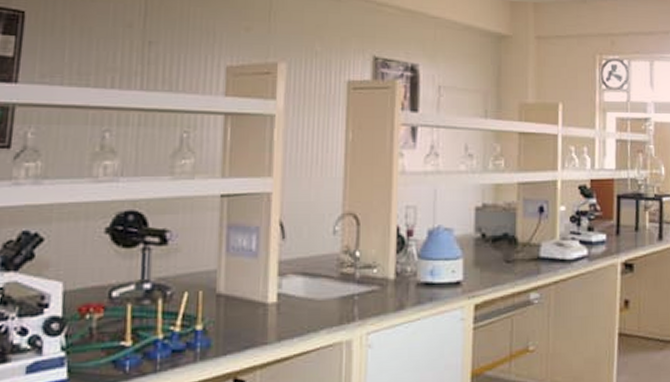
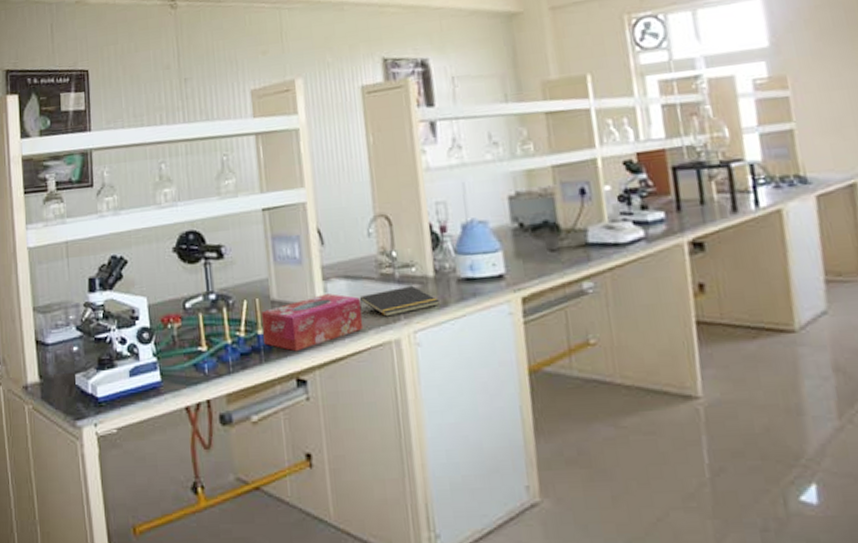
tissue box: none [202,290,316,350] -> present [261,293,364,352]
notepad: none [314,286,396,317] -> present [359,285,439,317]

